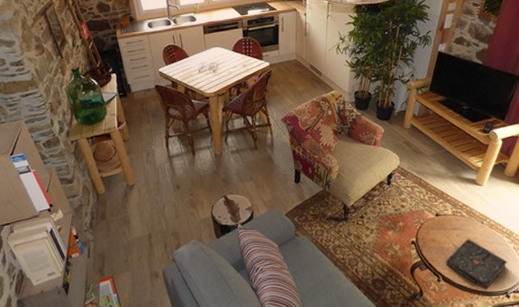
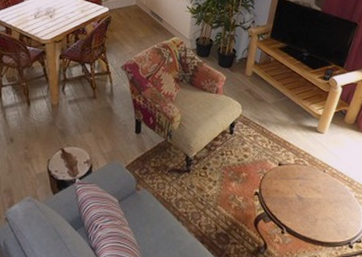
book: present [446,238,508,291] -> none [289,187,350,242]

